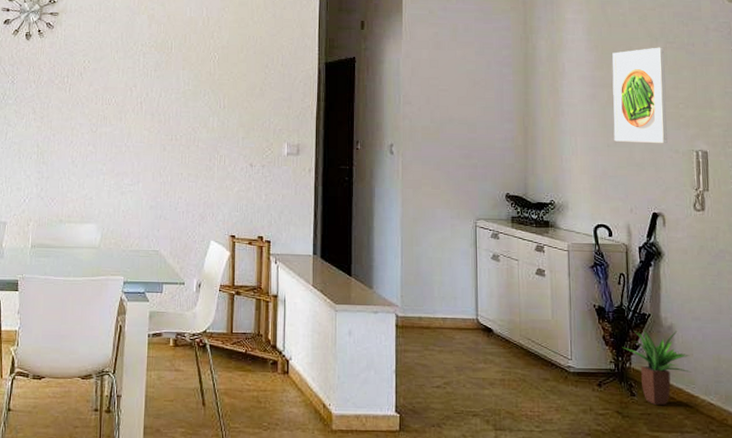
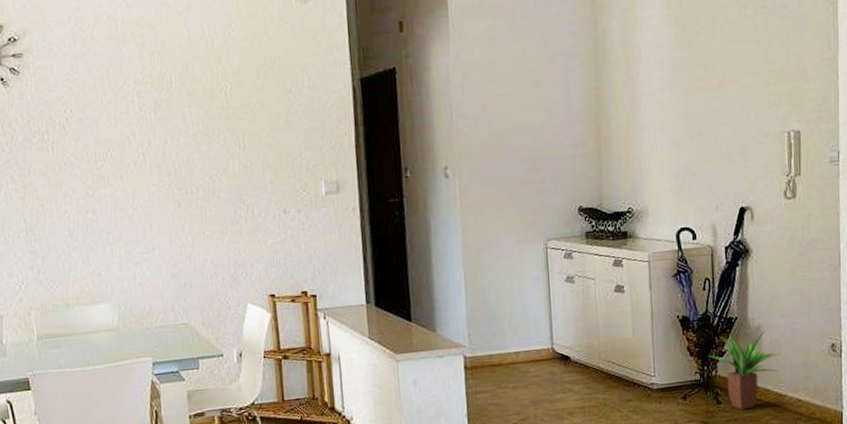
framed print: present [612,47,668,144] -> none [694,13,757,132]

